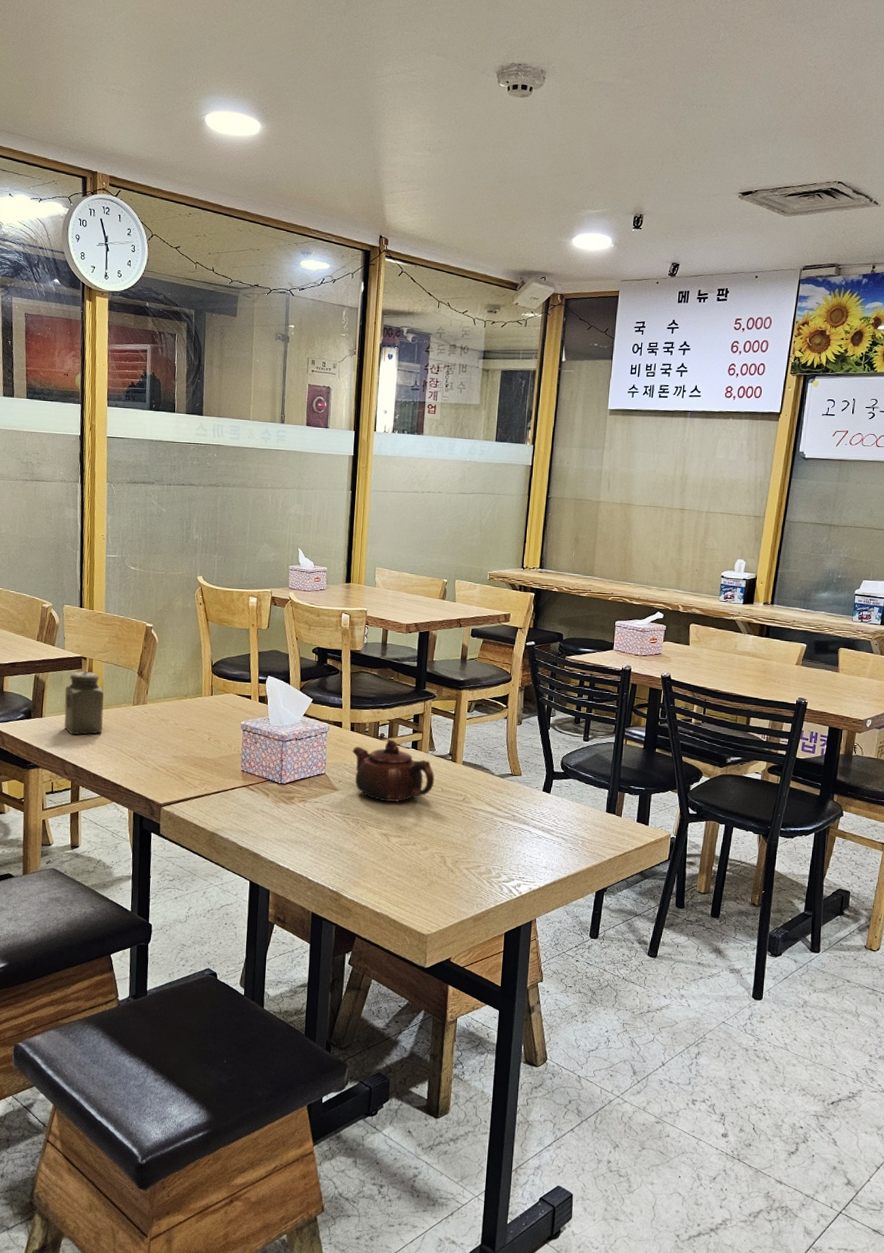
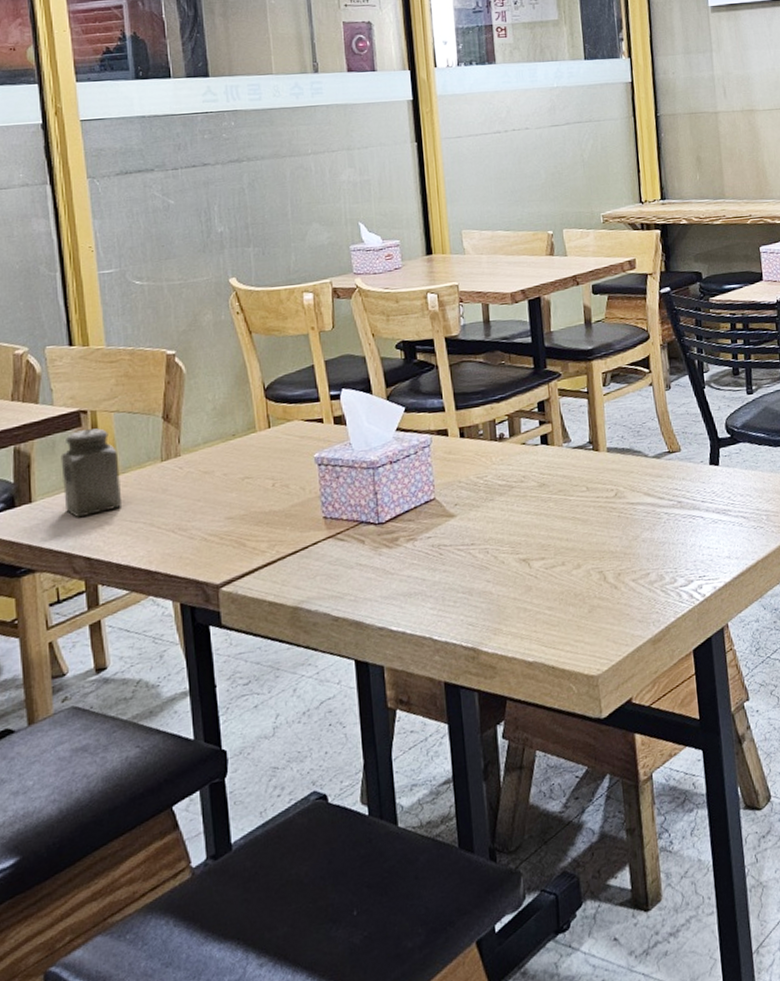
teapot: present [352,739,435,802] -> none [466,438,577,519]

